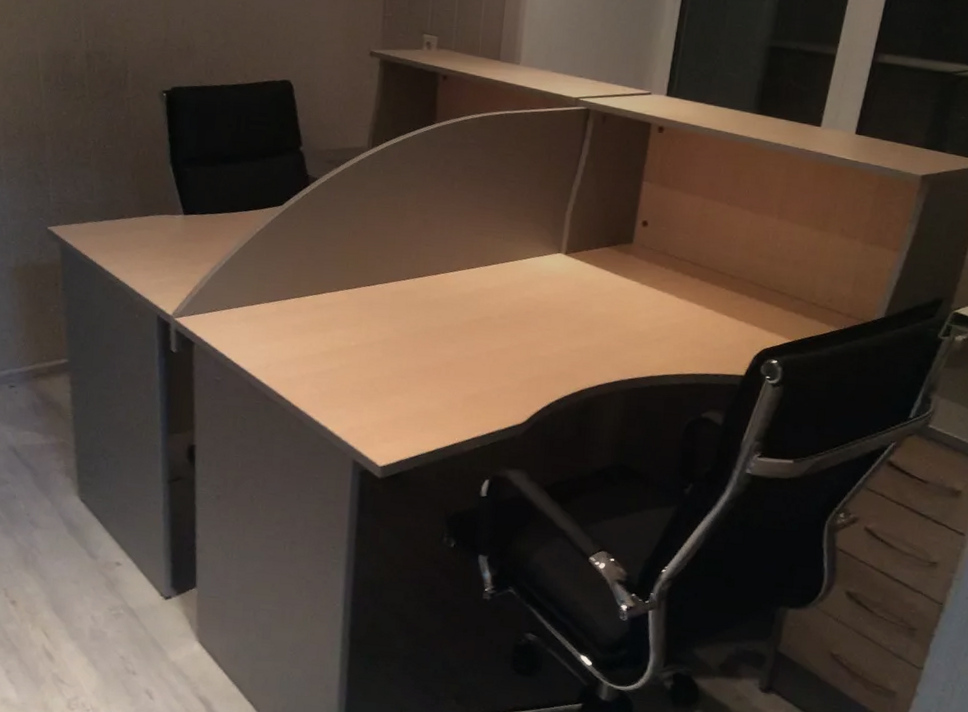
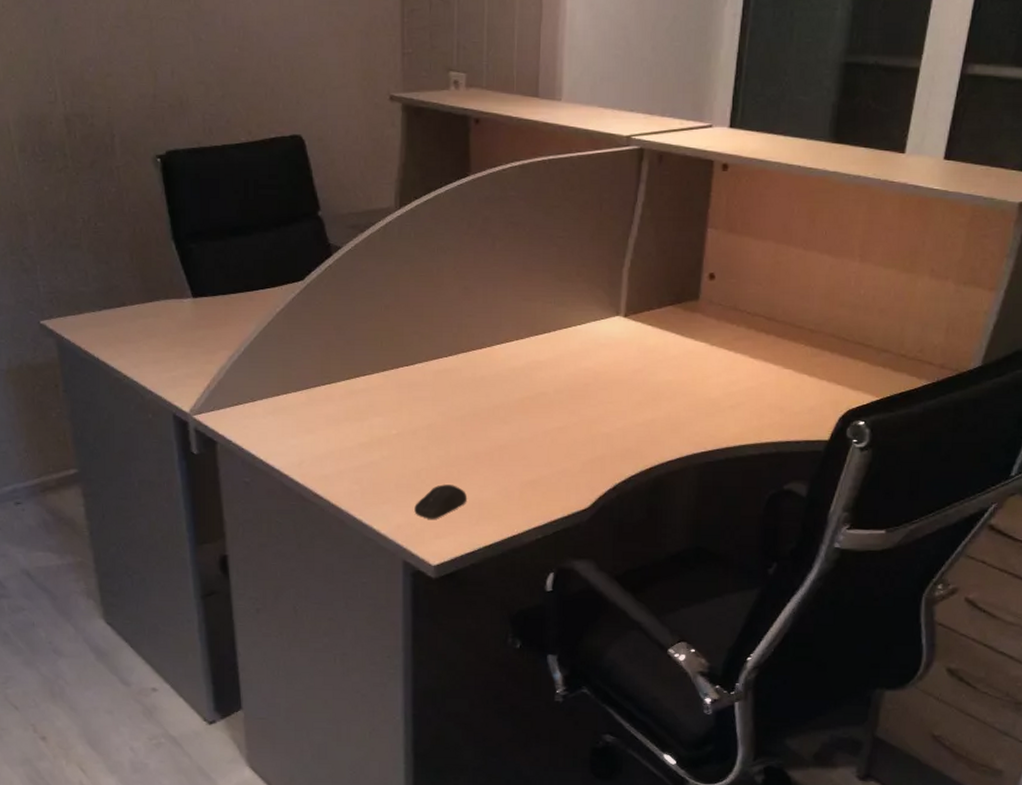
computer mouse: none [366,393,414,424] -> present [414,484,466,519]

